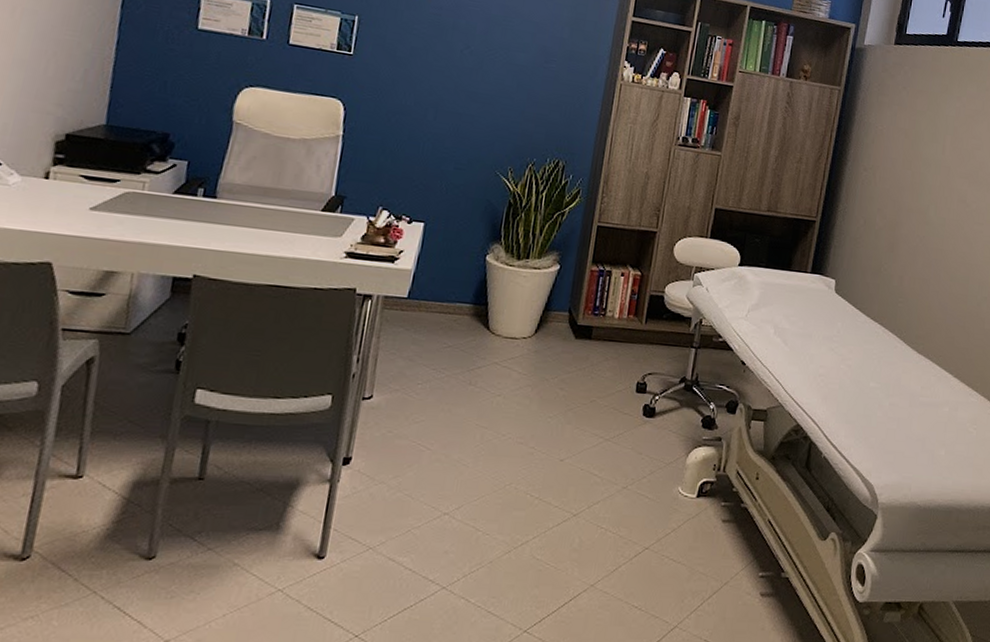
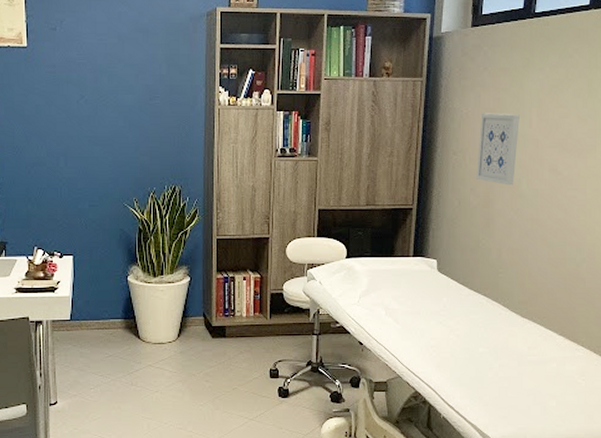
wall art: none [885,132,934,212] -> present [476,113,520,186]

